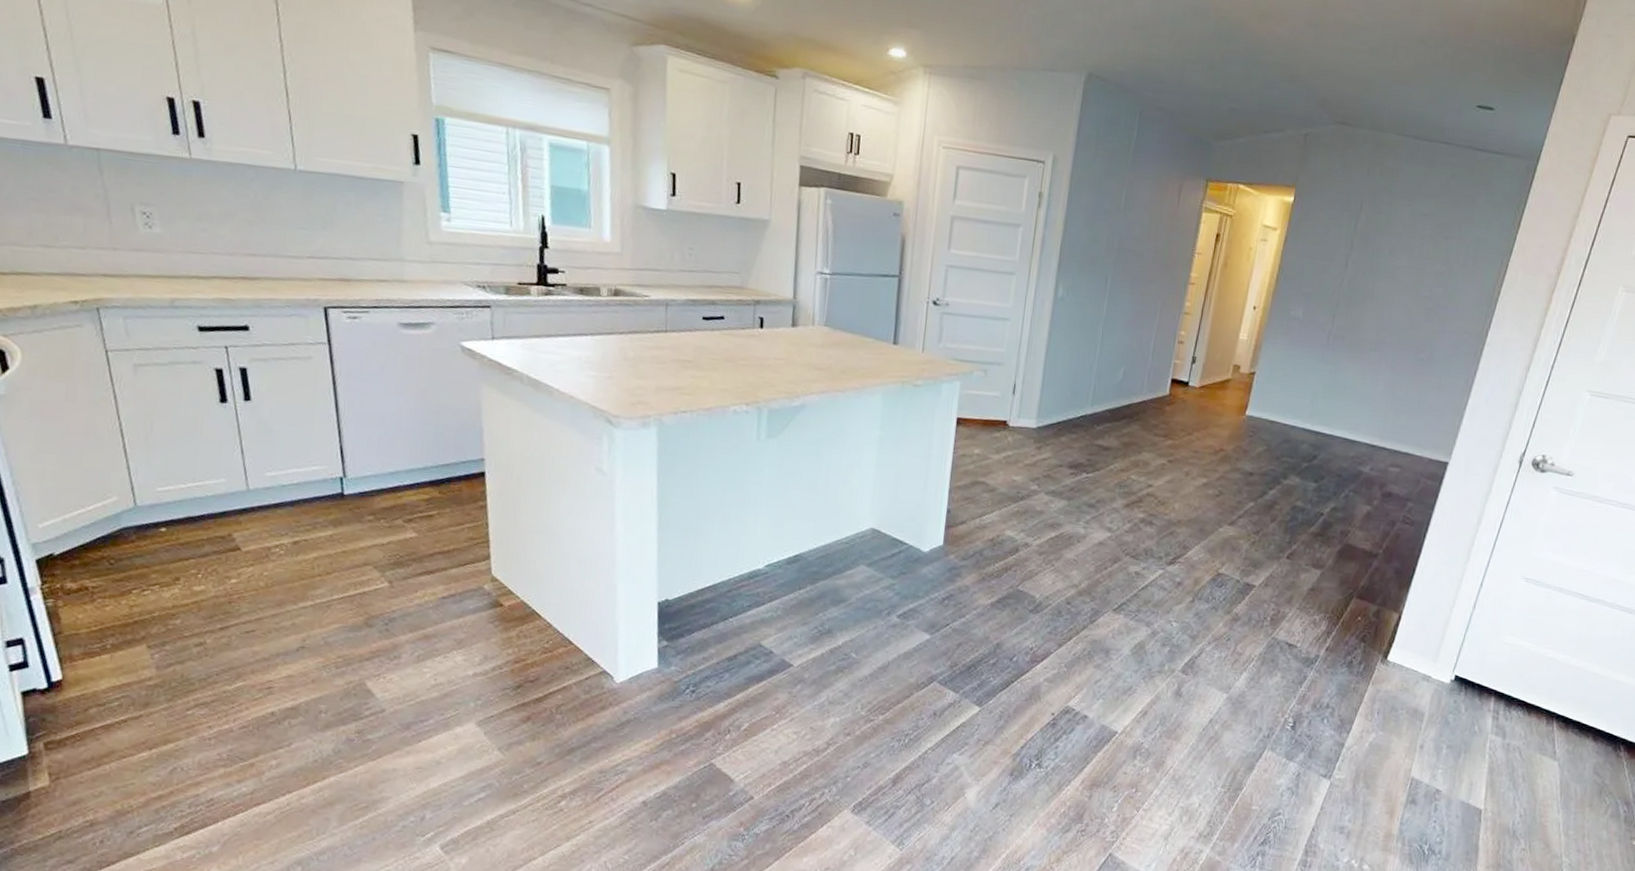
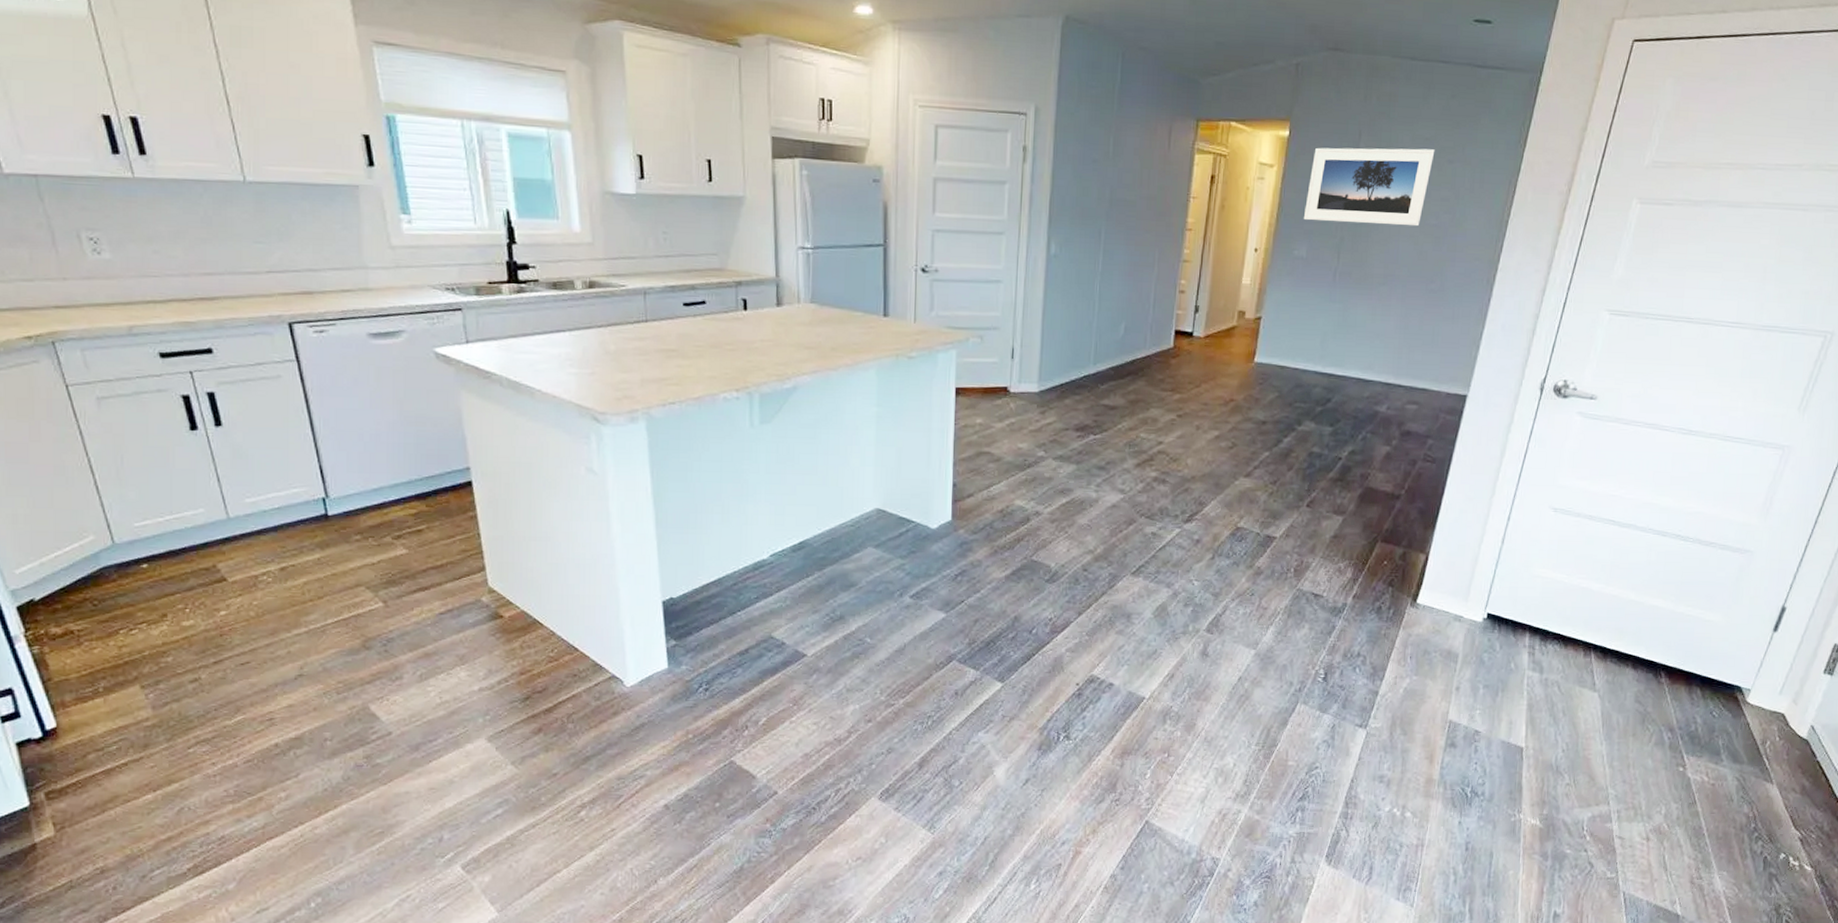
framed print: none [1302,215,1432,297] -> present [1303,147,1435,227]

